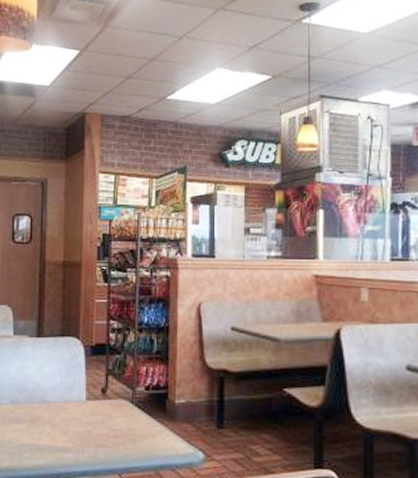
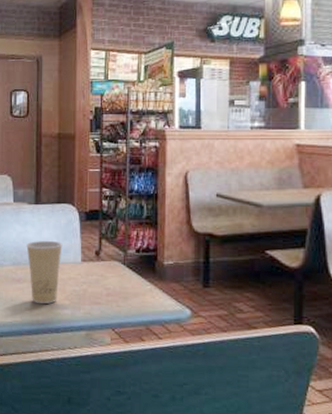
paper cup: none [26,376,66,447] -> present [26,240,63,305]

